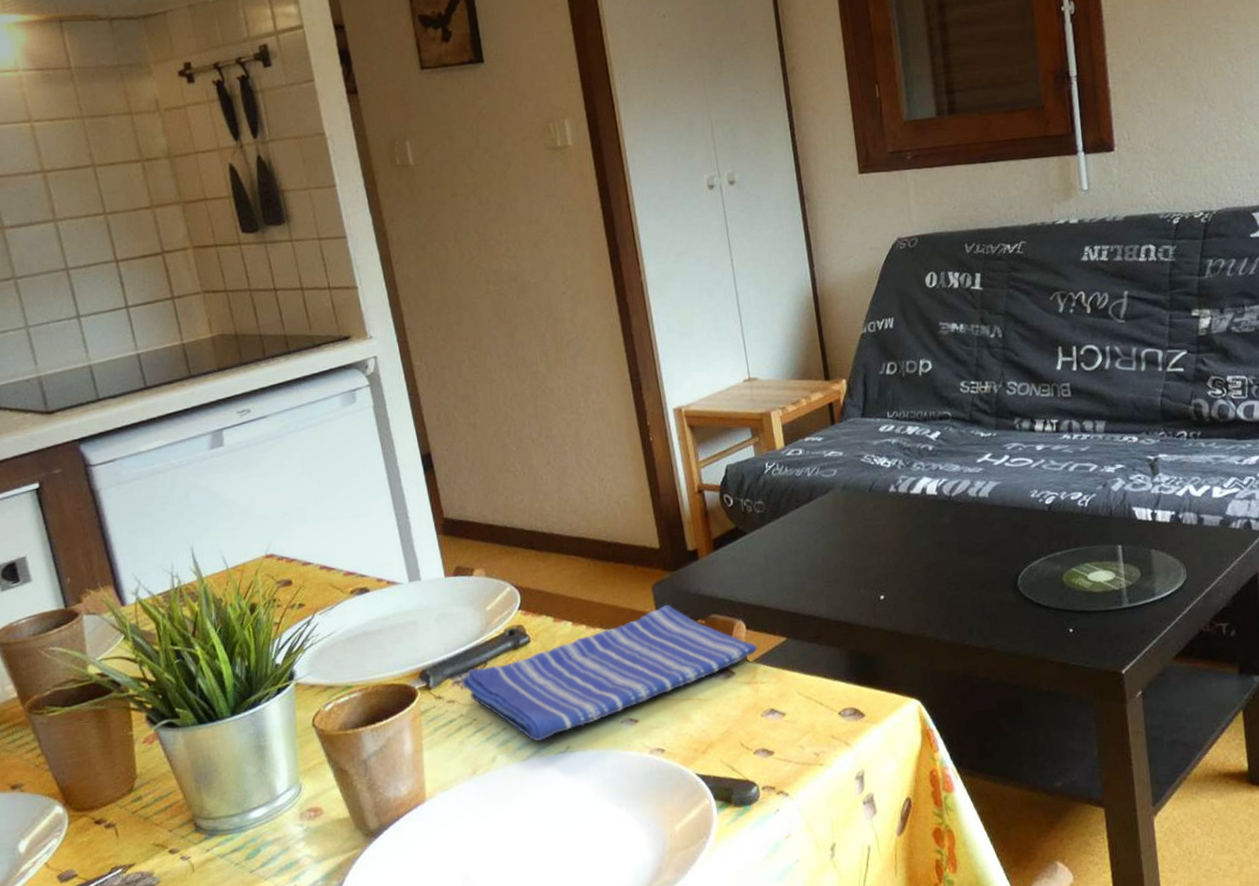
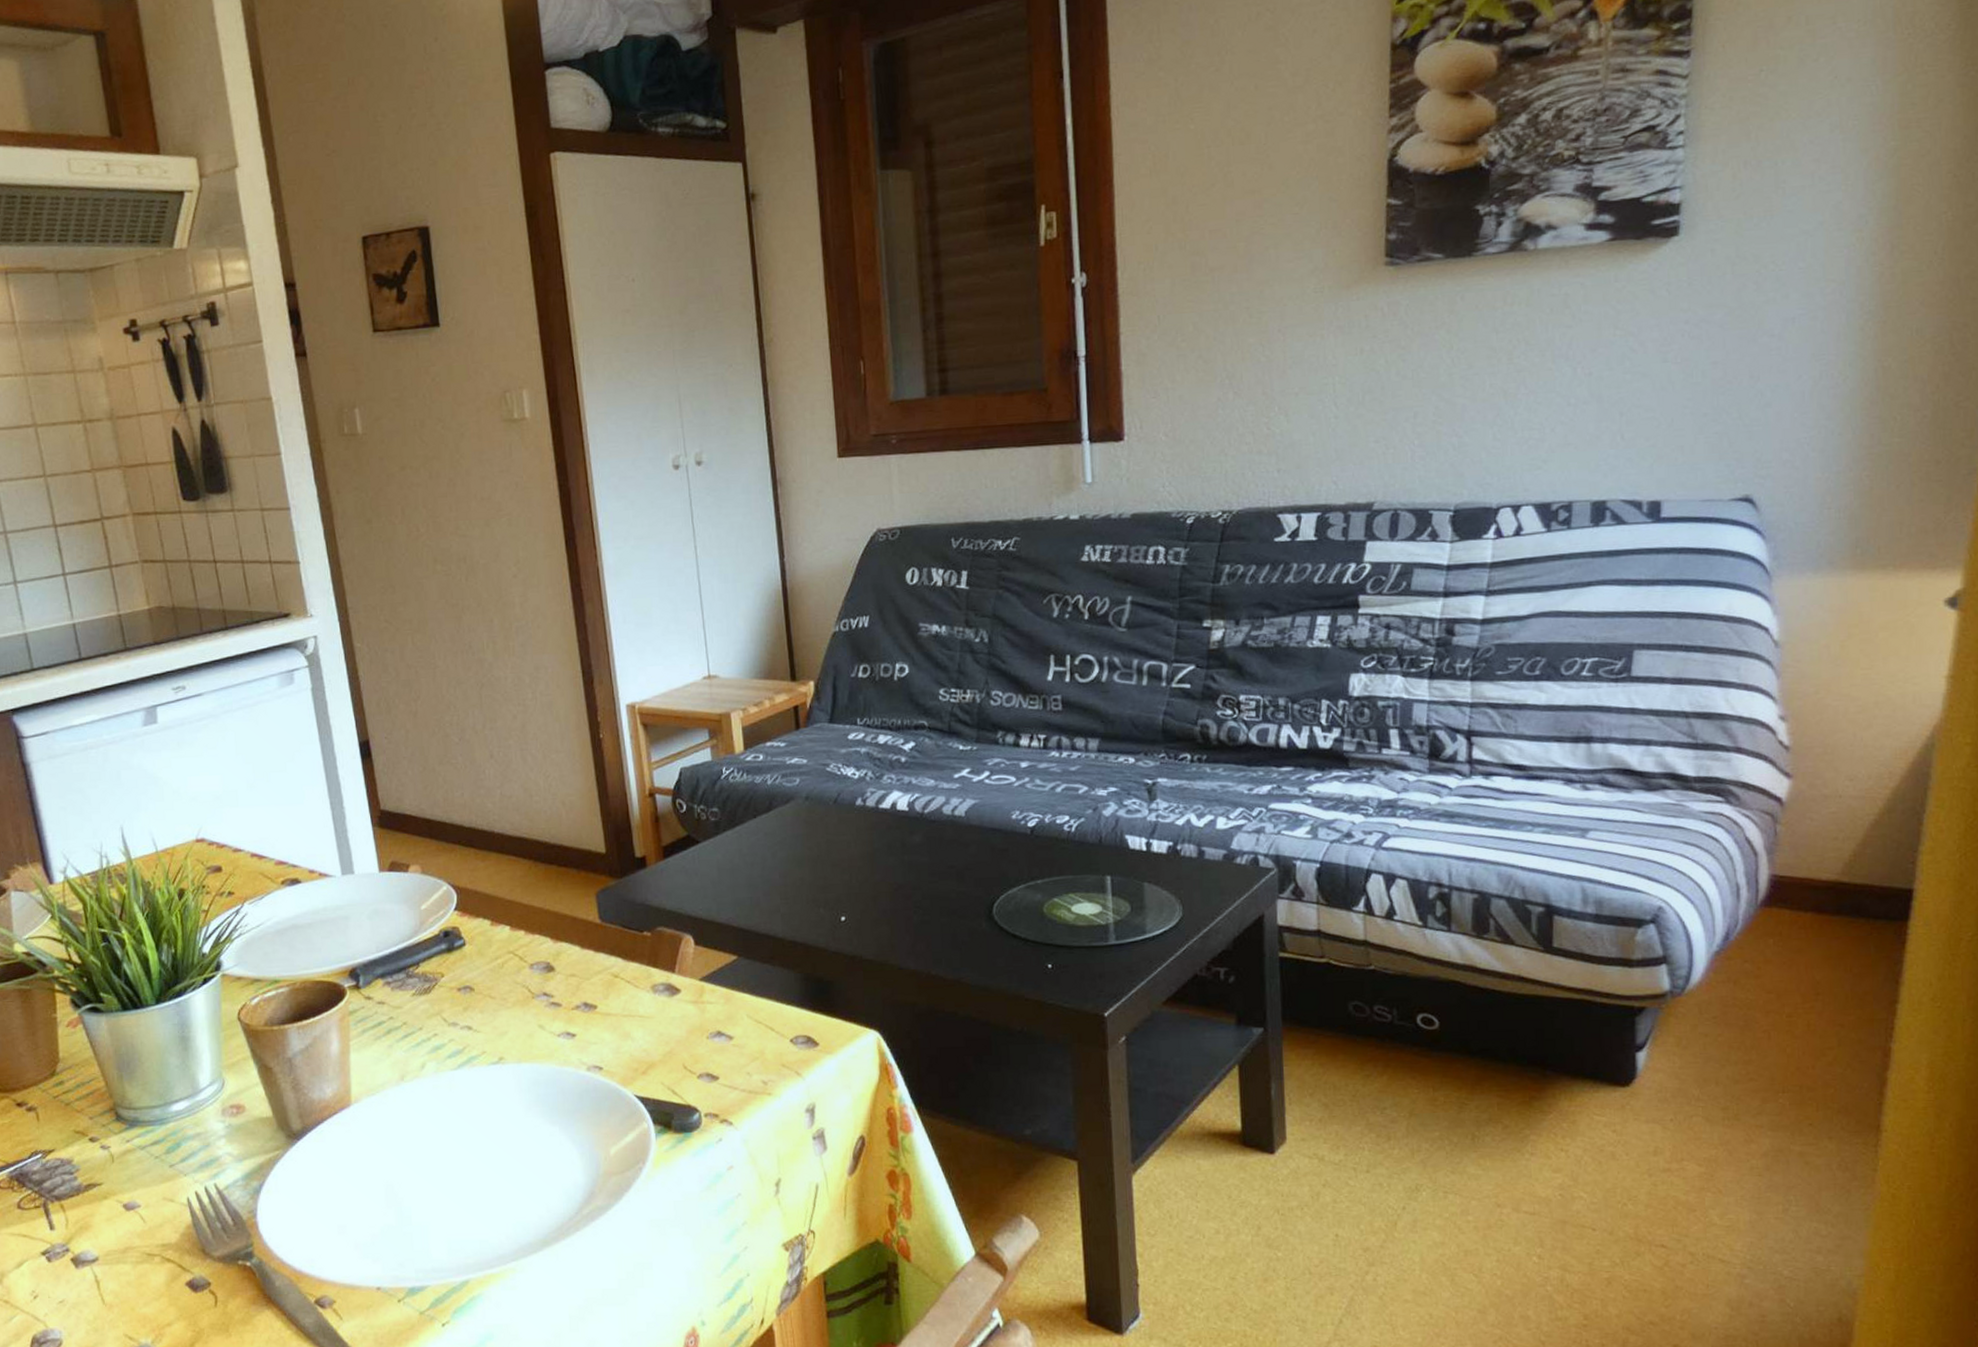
dish towel: present [462,604,758,741] -> none [393,913,706,1050]

